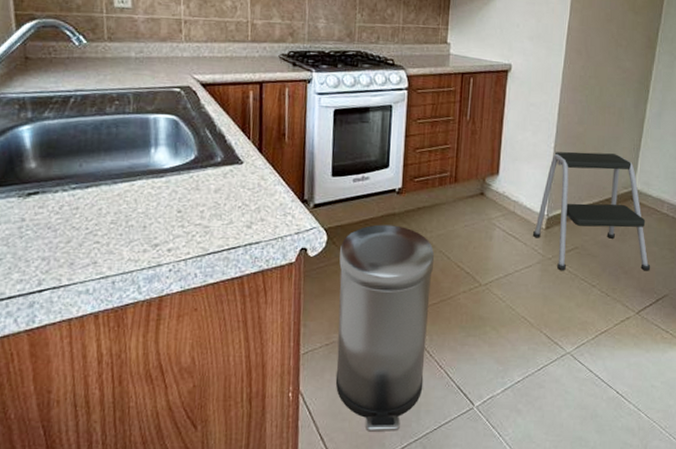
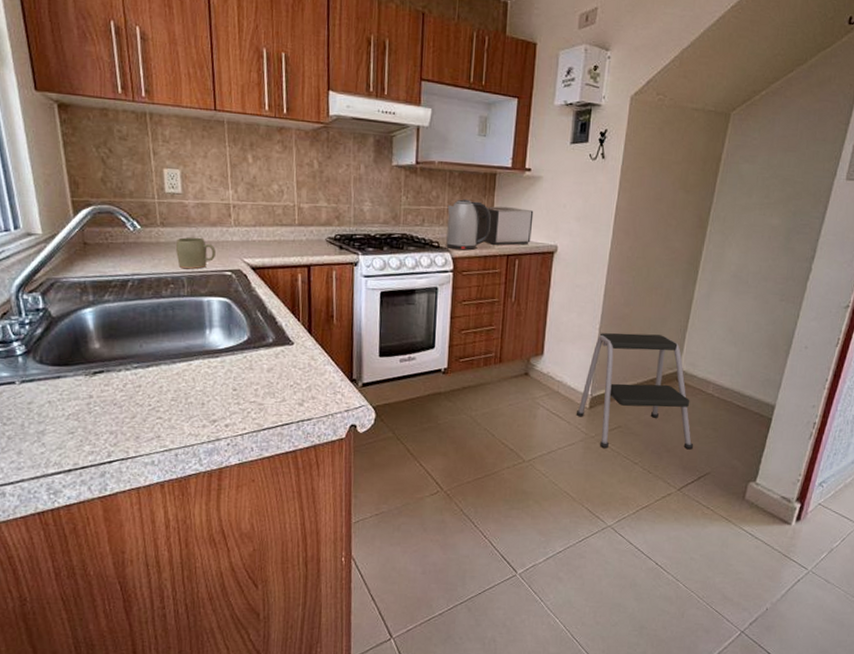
mug: none [123,52,165,86] -> present [176,237,216,270]
pedal bin: present [336,224,435,432] -> none [385,403,480,595]
kettle: none [401,17,446,69] -> present [446,199,491,251]
toaster: none [431,24,488,64] -> present [476,206,534,246]

